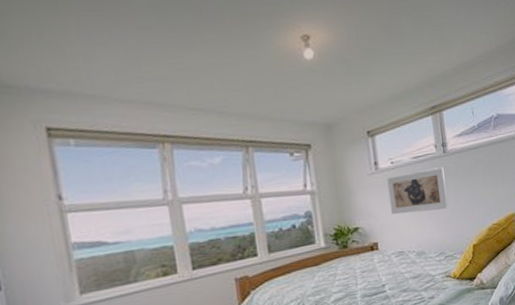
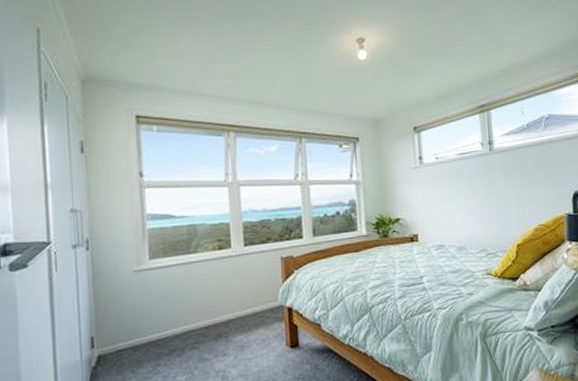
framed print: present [387,167,449,215] -> none [431,165,493,209]

